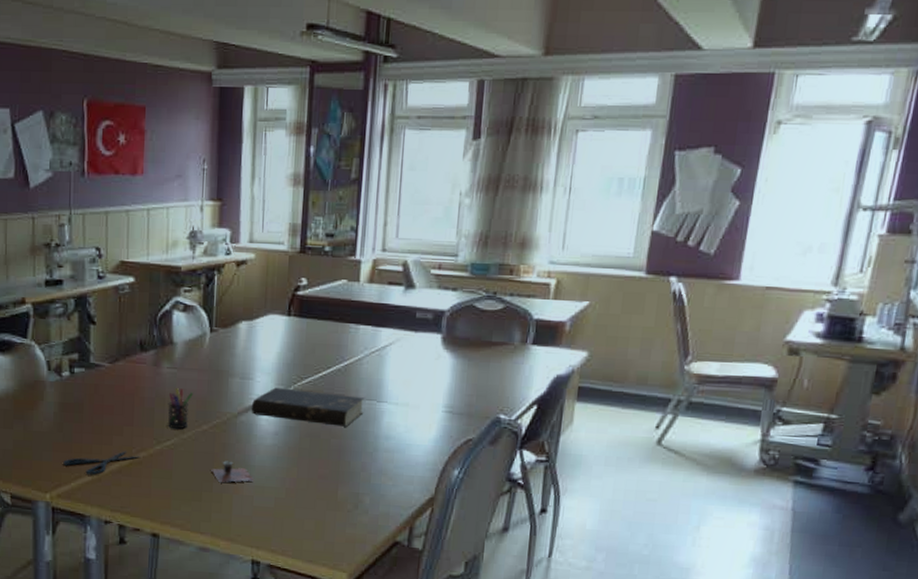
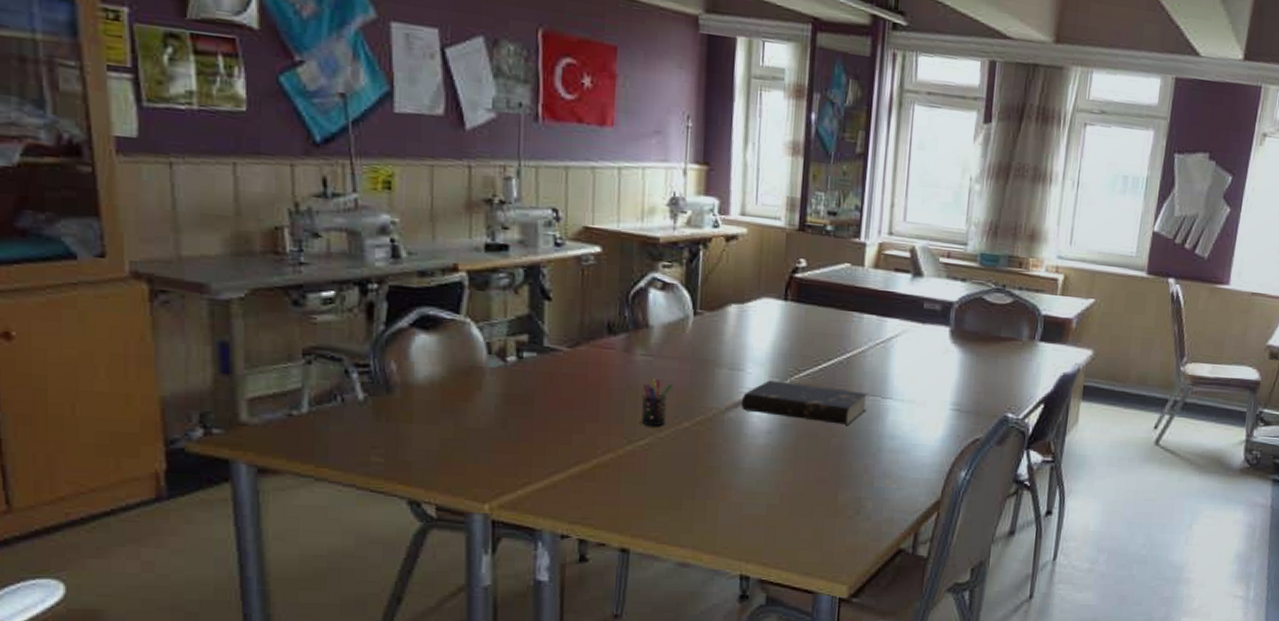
shears: present [63,450,140,475] -> none [507,451,606,480]
cup: present [211,461,253,482] -> none [693,463,743,488]

